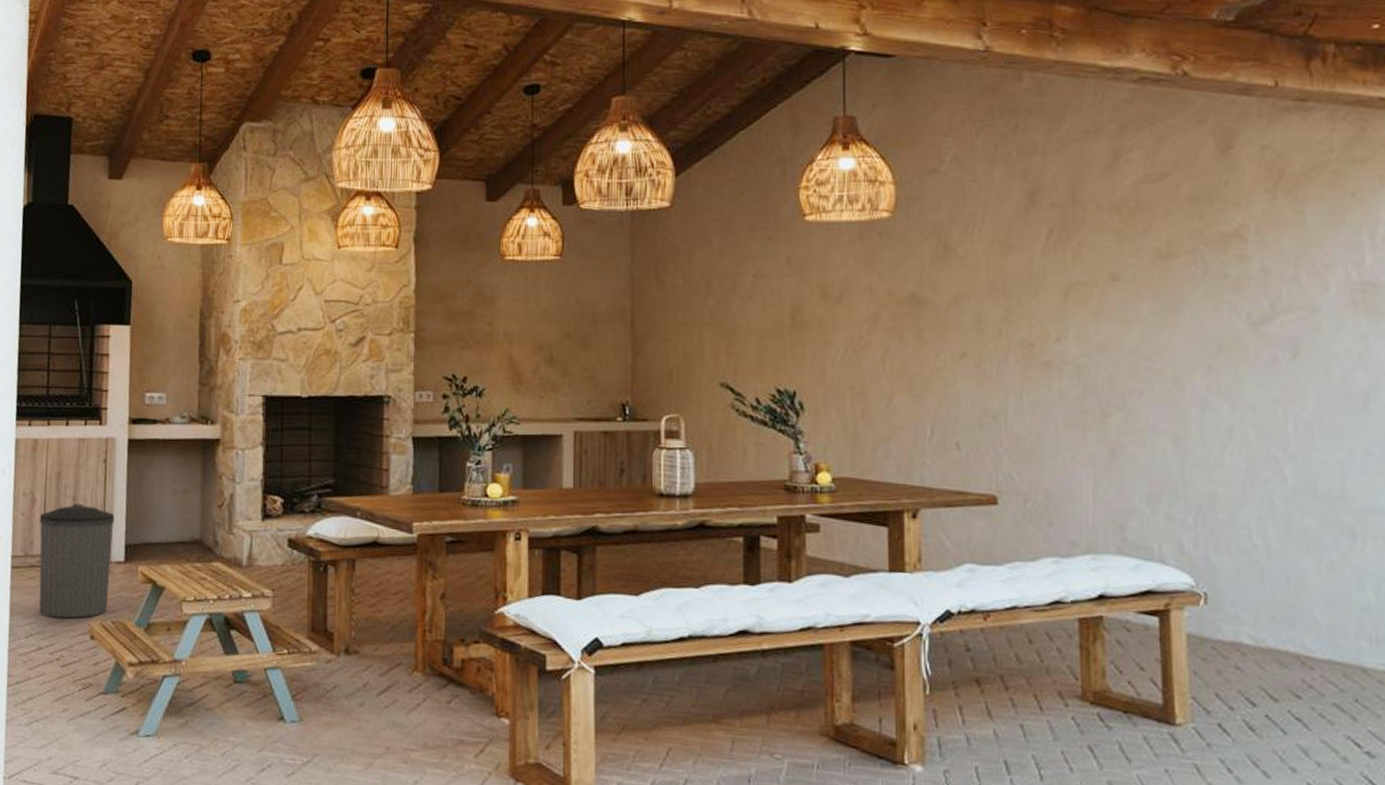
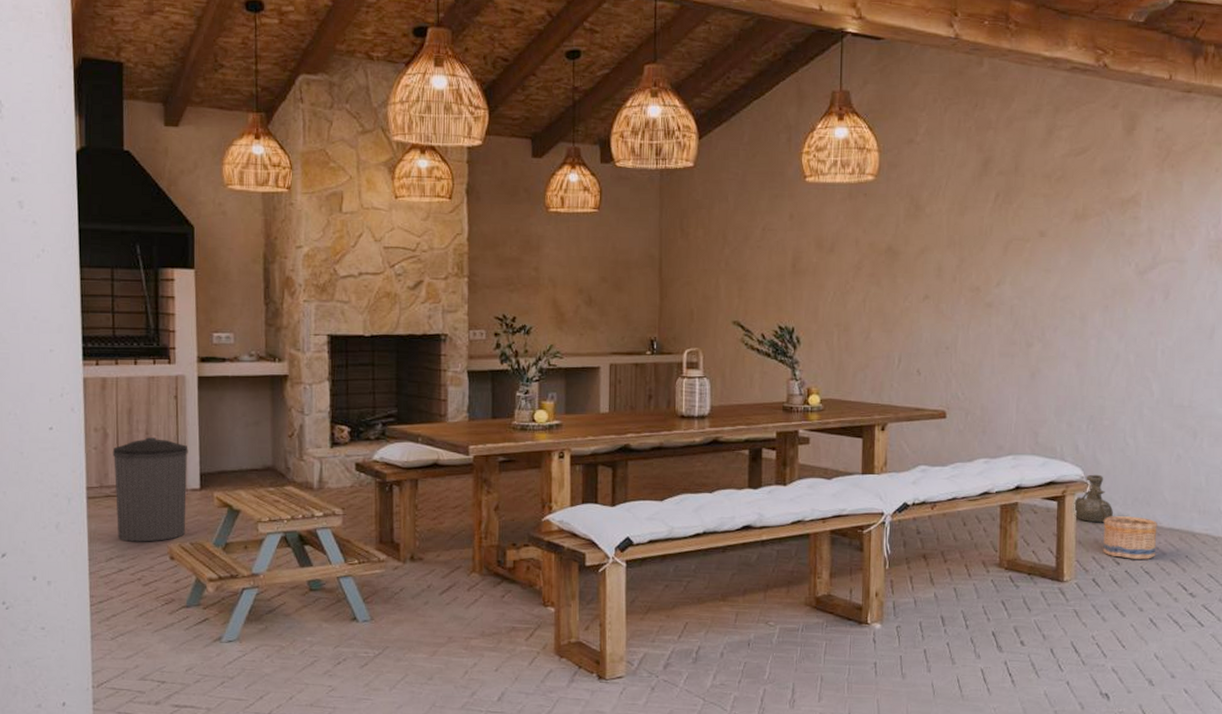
vase: none [1182,583,1241,647] -> present [1073,474,1113,522]
basket: none [1227,639,1310,701] -> present [1103,516,1157,559]

